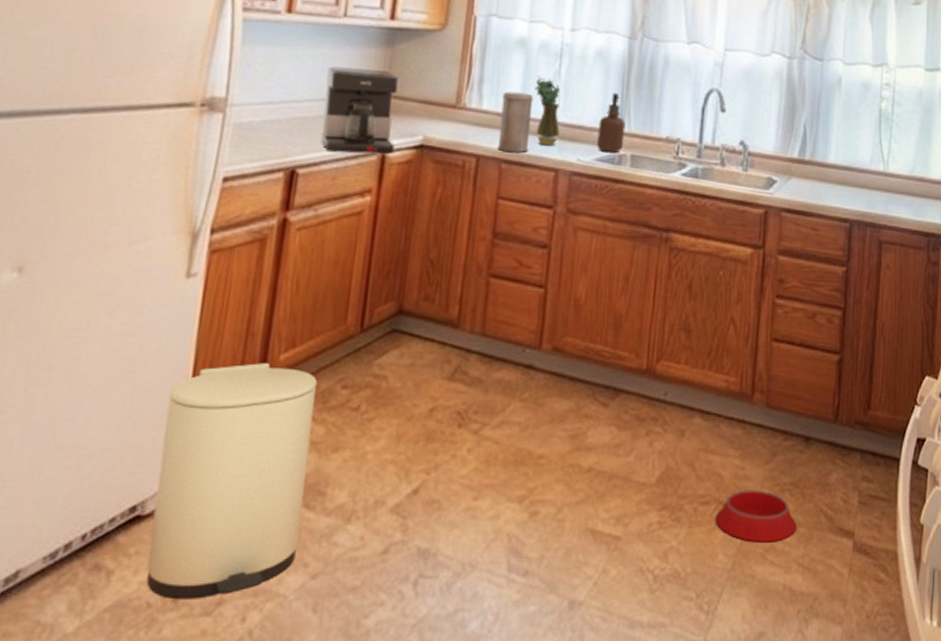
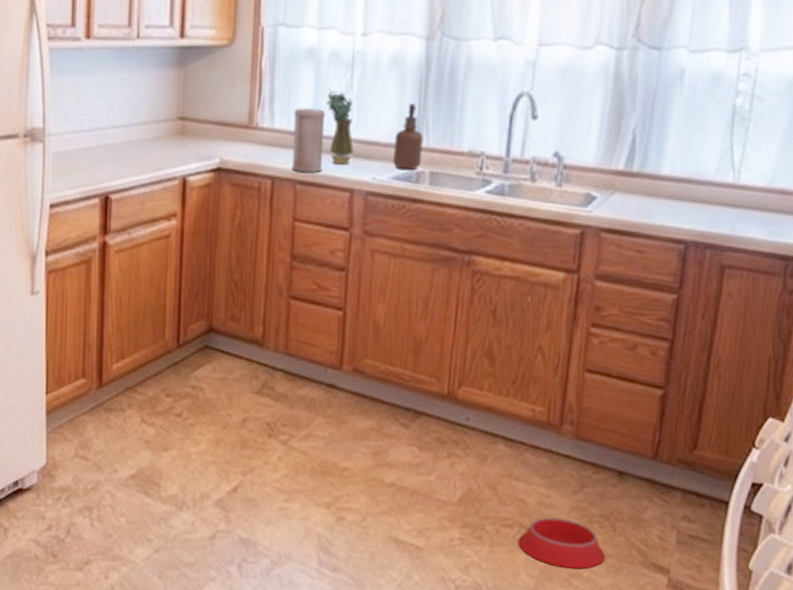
pedal bin: present [147,363,318,600] -> none [30,371,145,557]
coffee maker: present [320,66,399,155] -> none [127,91,194,179]

